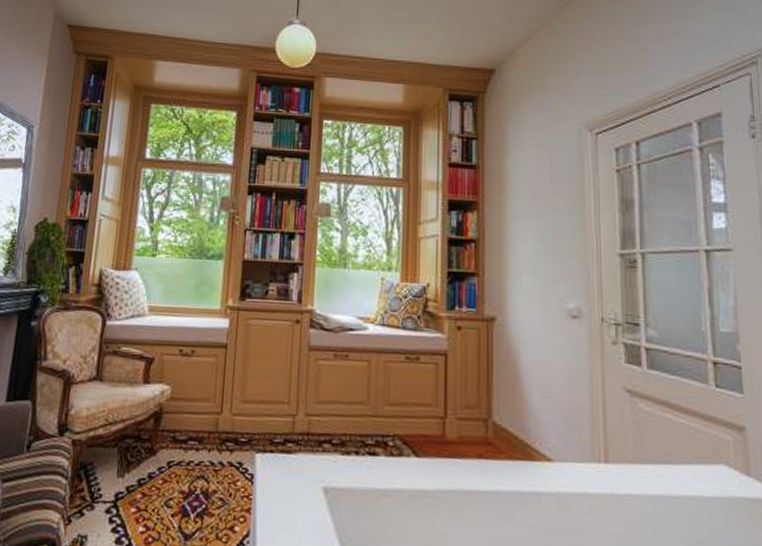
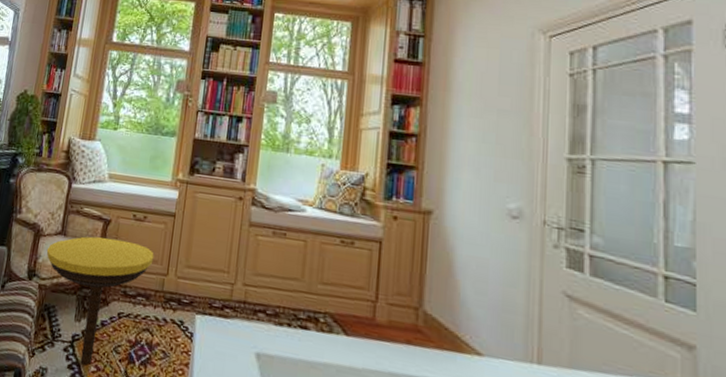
side table: none [79,378,206,526] -> present [46,236,154,365]

